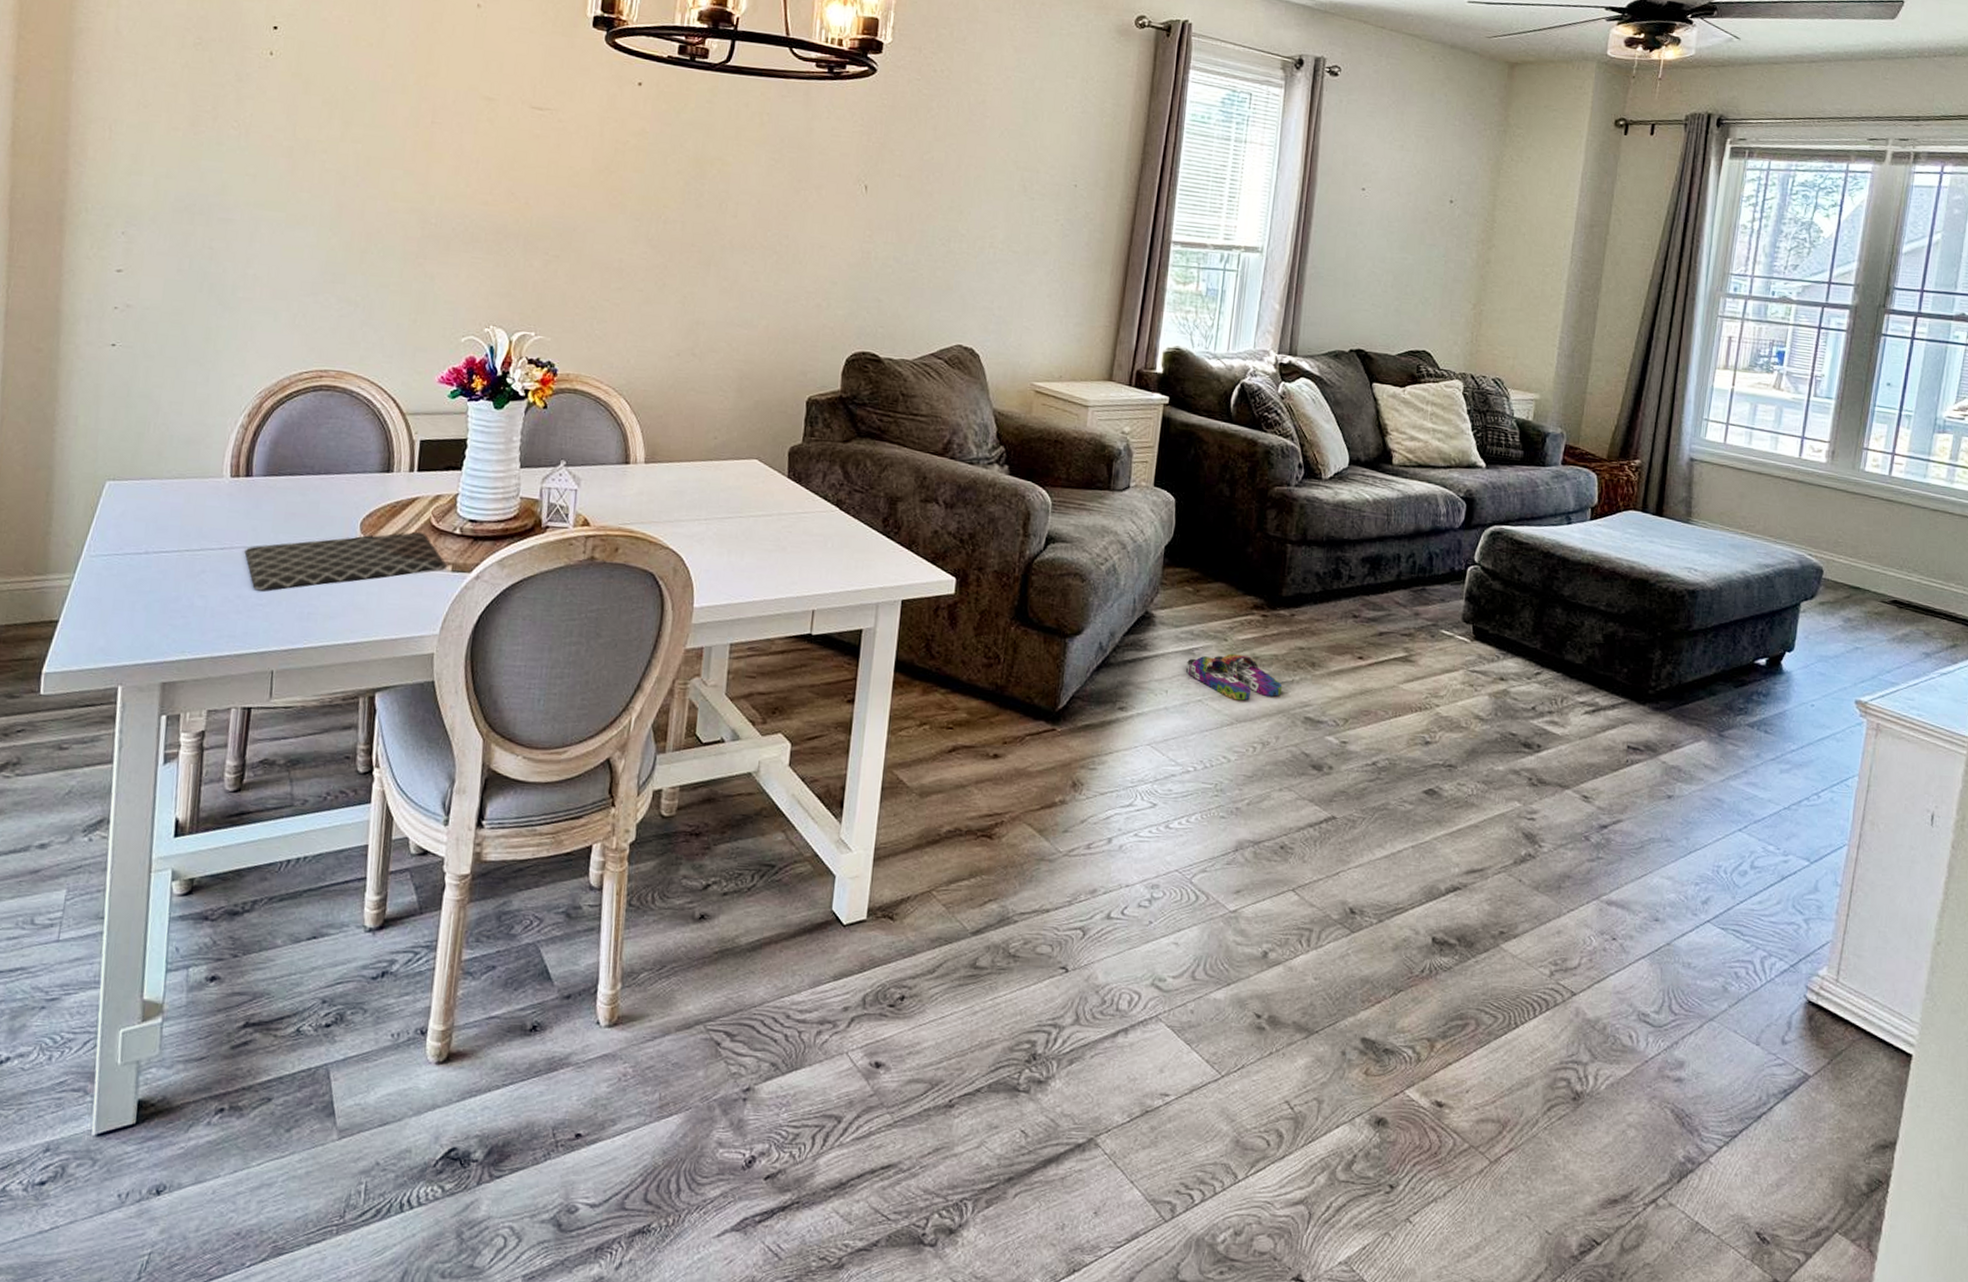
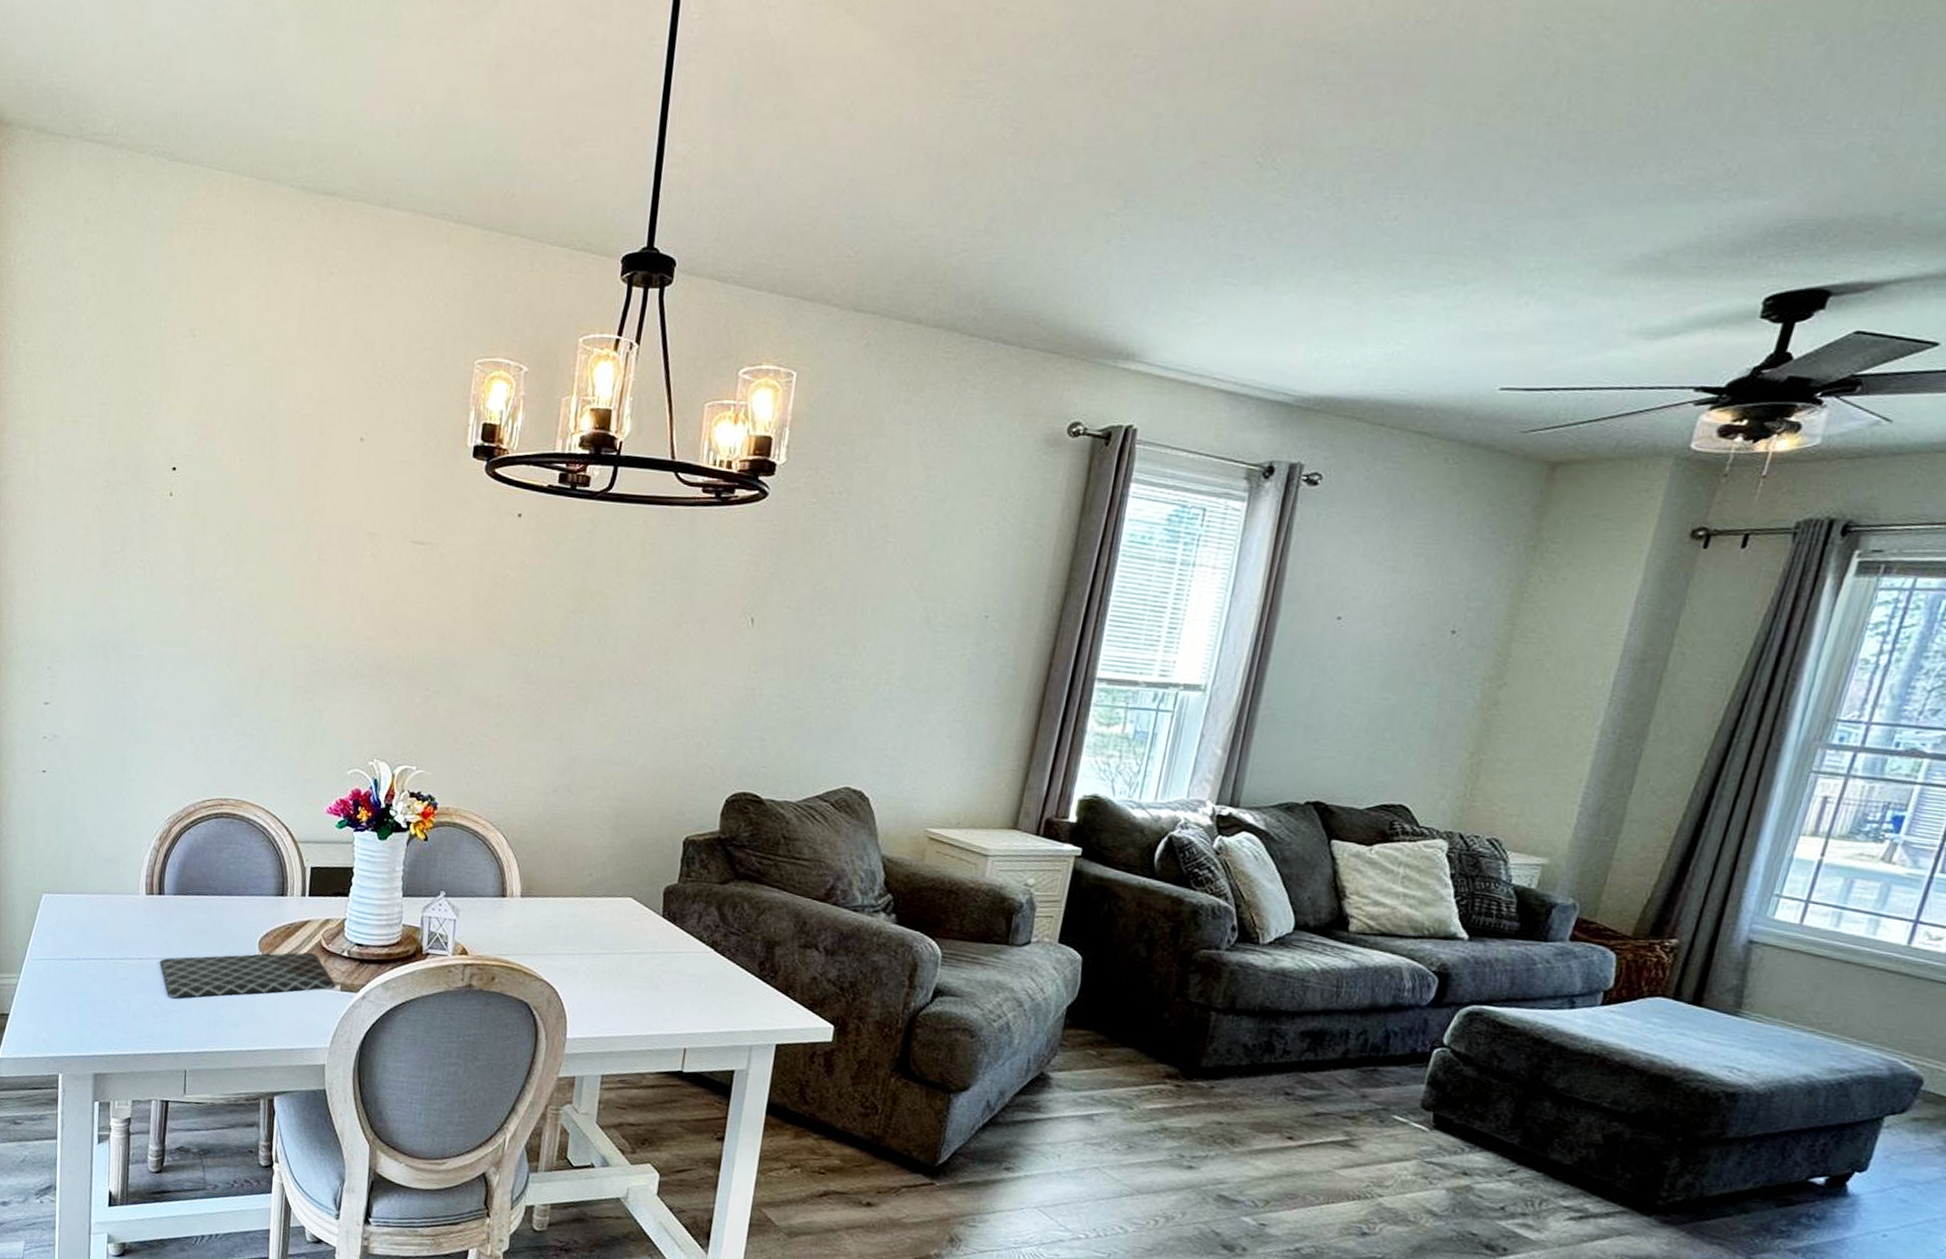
slippers: present [1185,653,1283,701] -> none [1082,1122,1194,1172]

